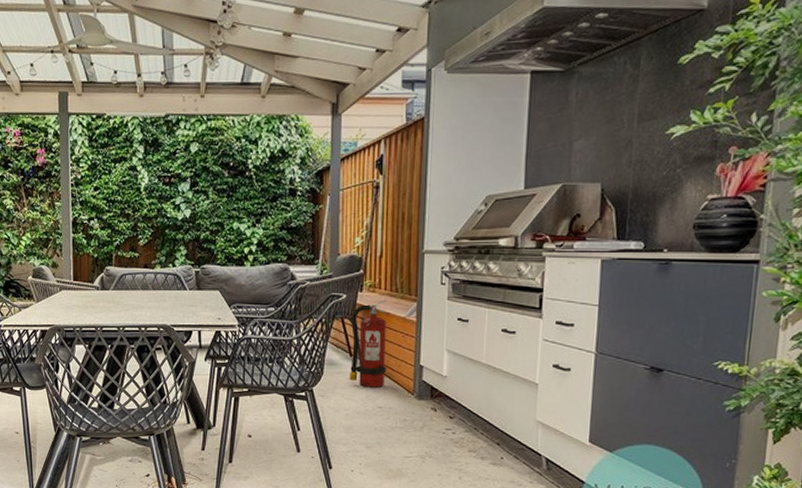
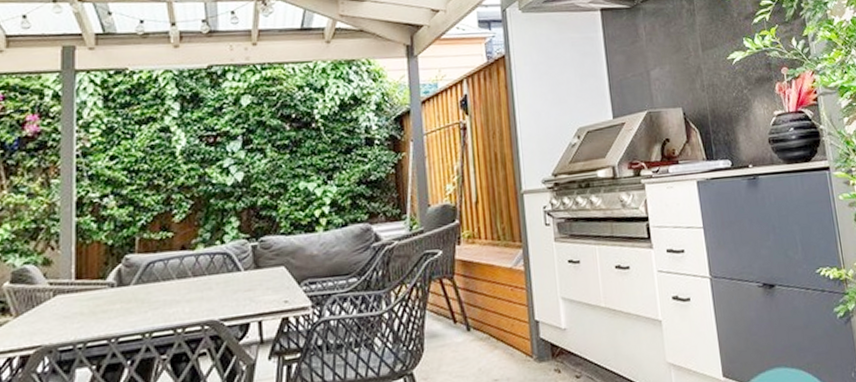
fire extinguisher: present [349,299,387,388] -> none [450,250,499,358]

